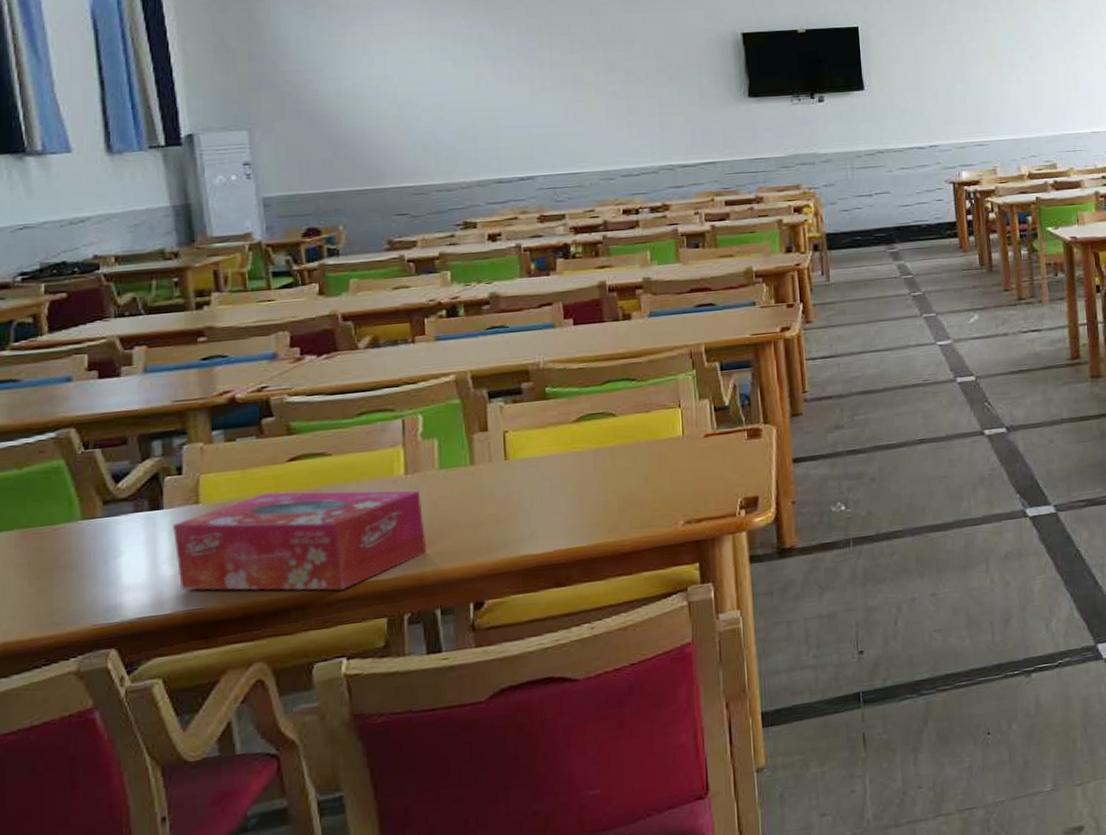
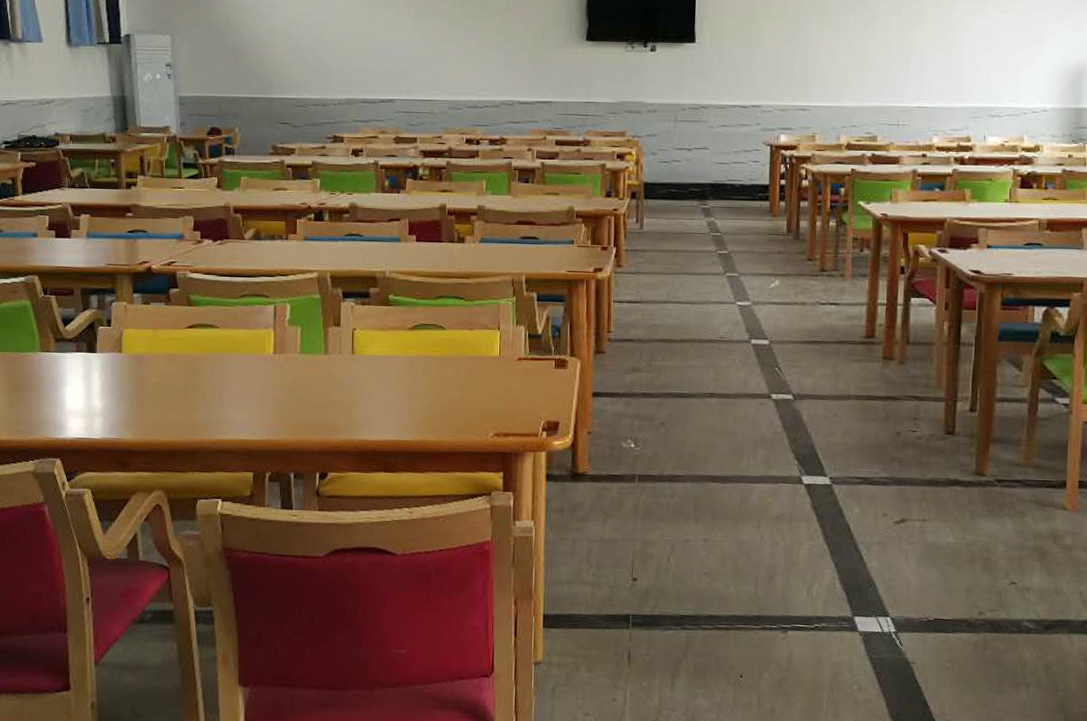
tissue box: present [173,490,426,591] -> none [103,352,286,443]

